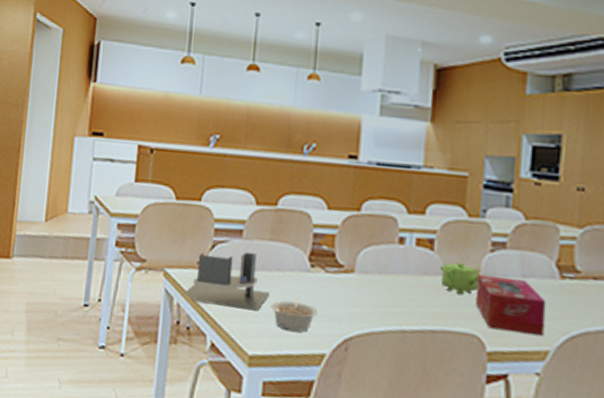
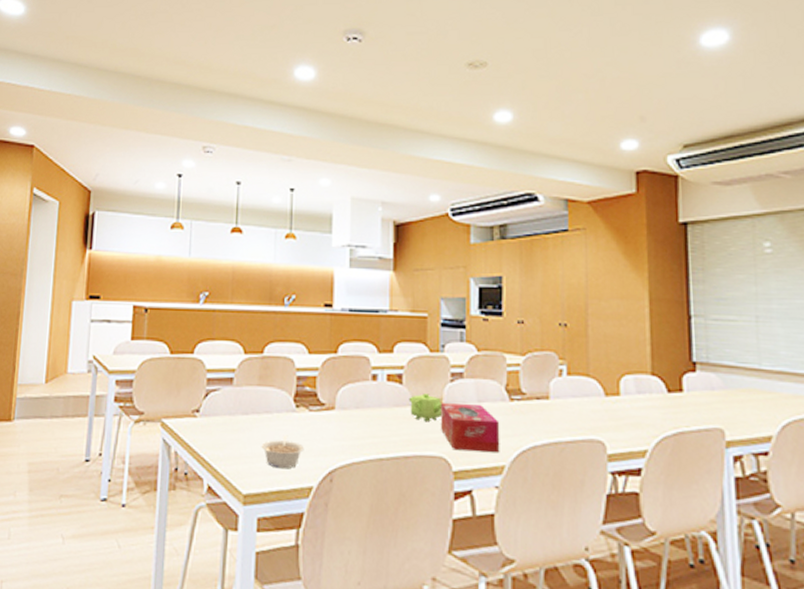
utensil holder: present [182,251,270,311] -> none [179,398,260,452]

